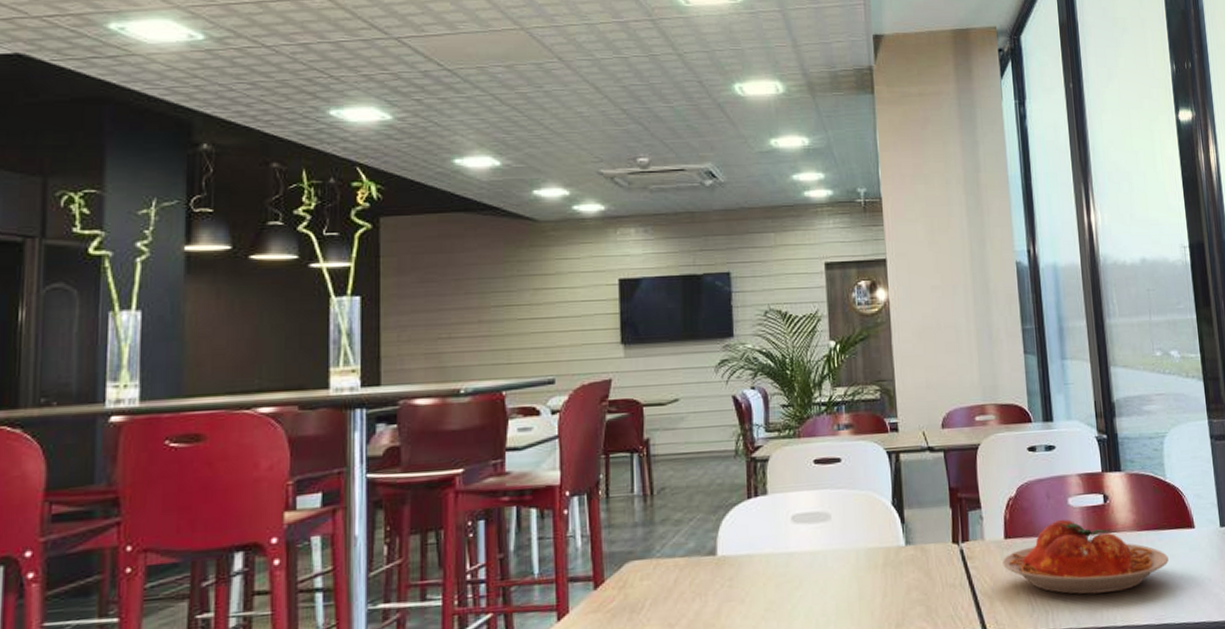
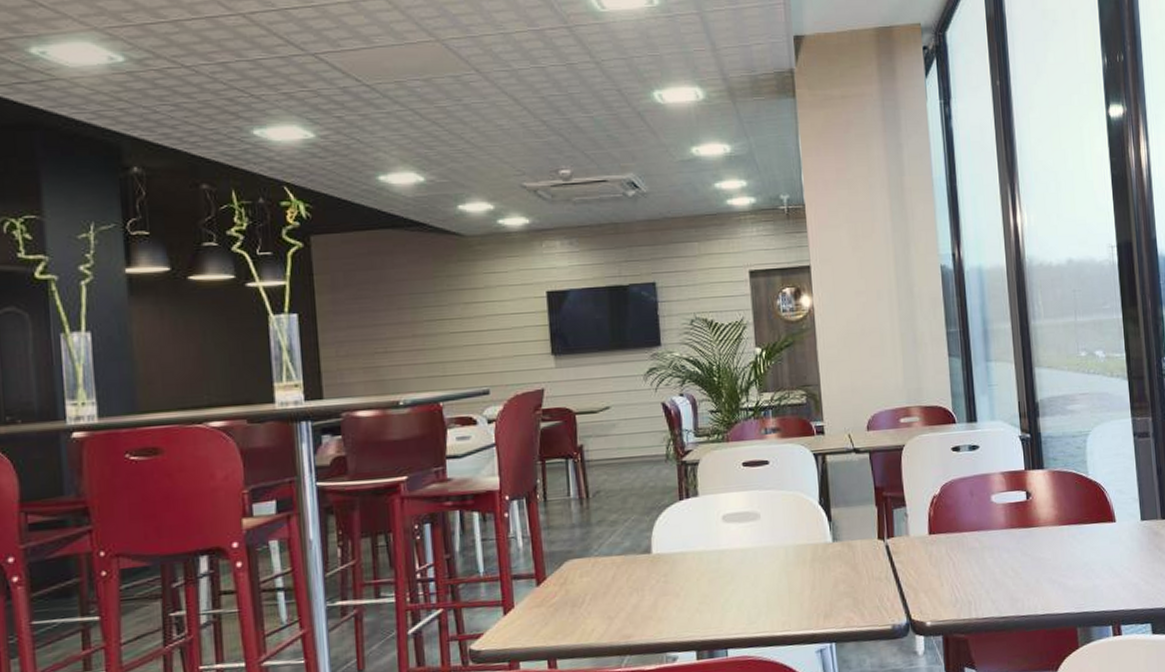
plate: present [1003,519,1169,594] -> none [927,515,1089,586]

